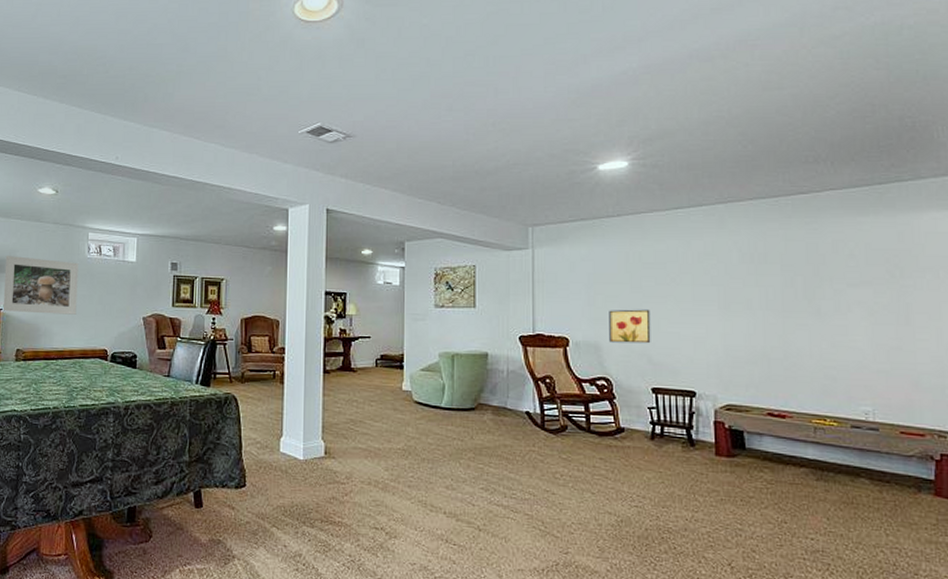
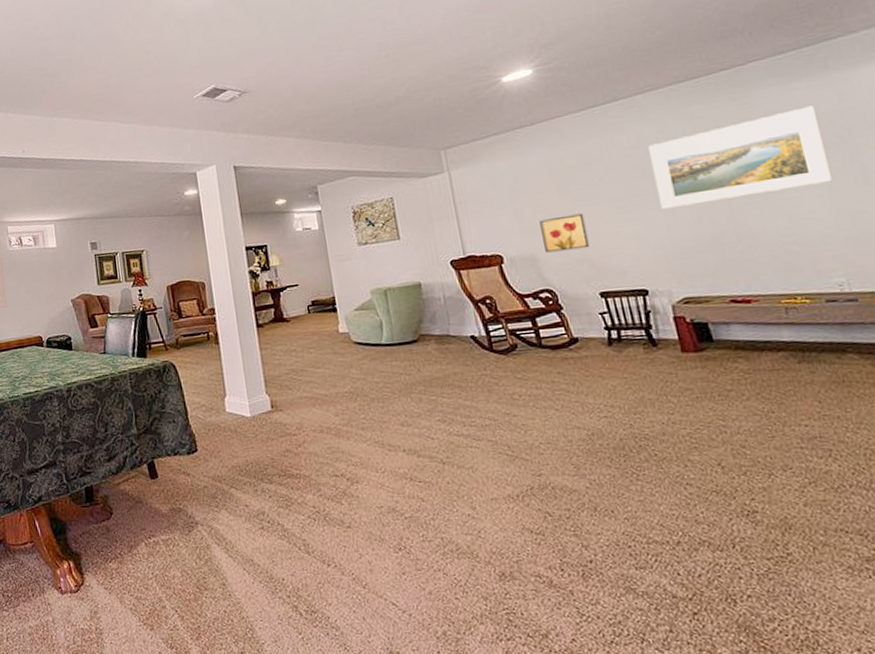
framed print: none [721,241,879,318] -> present [648,105,834,210]

